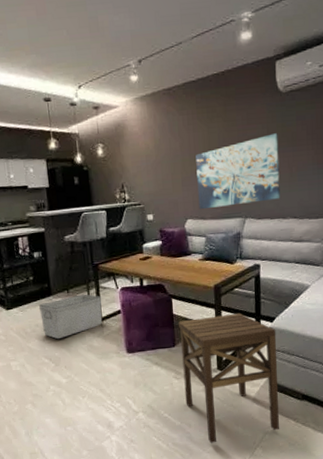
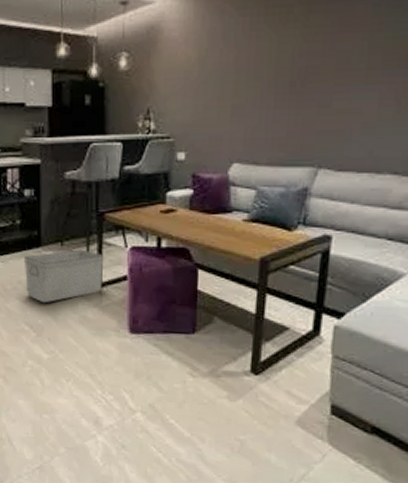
side table: present [178,313,279,443] -> none [201,299,344,470]
wall art: present [195,133,280,210] -> none [251,47,385,151]

